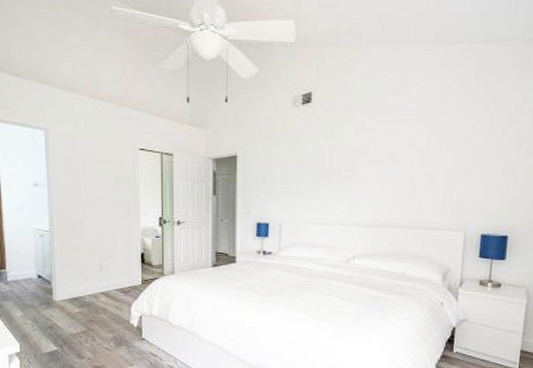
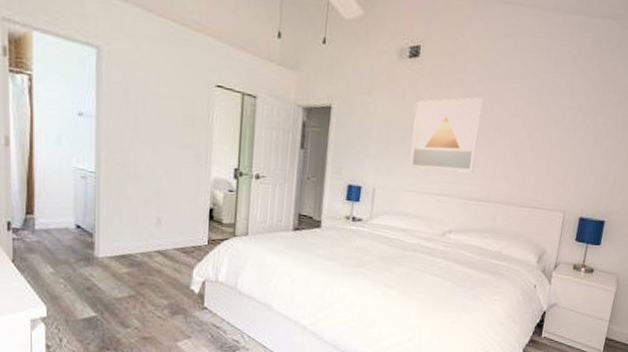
wall art: none [310,132,375,203] -> present [409,97,484,173]

